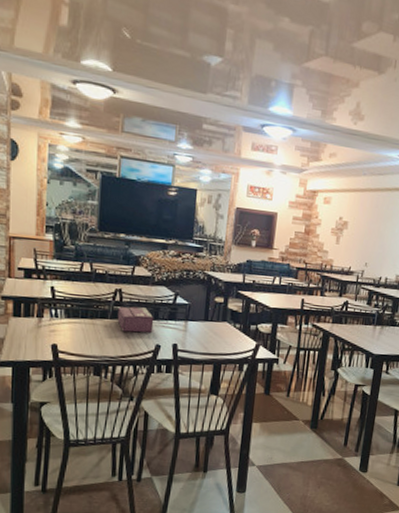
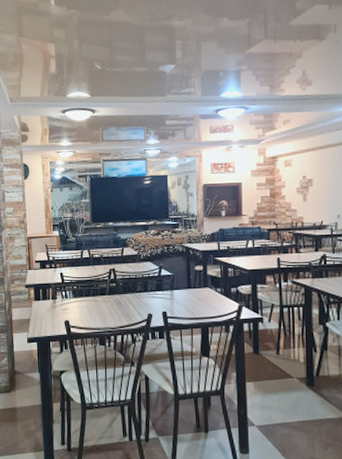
tissue box: present [117,306,154,333] -> none [113,282,144,305]

